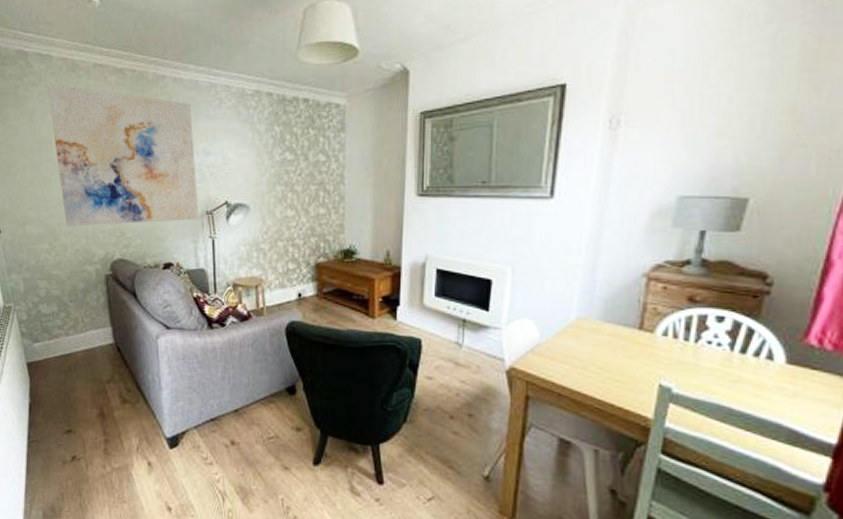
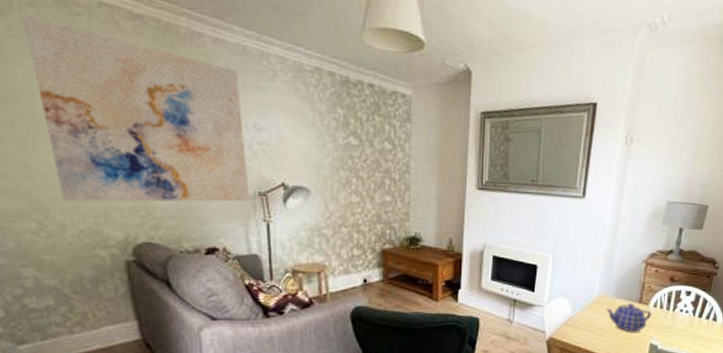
teapot: none [589,330,660,368] -> present [606,303,652,332]

